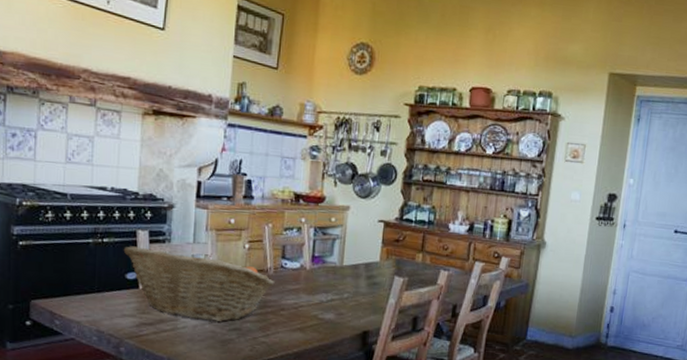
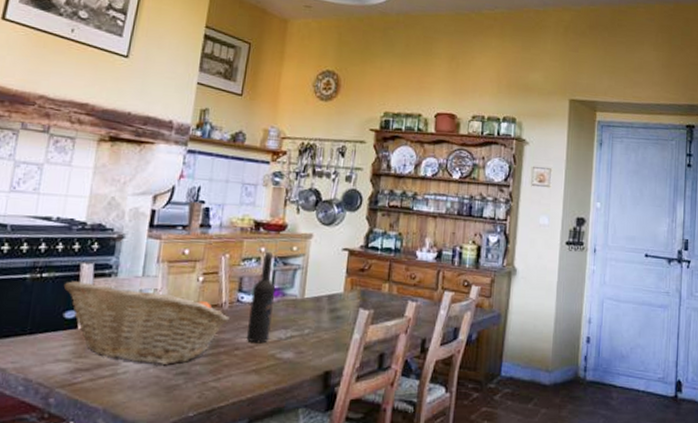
wine bottle: none [290,222,316,305] -> present [246,251,276,344]

